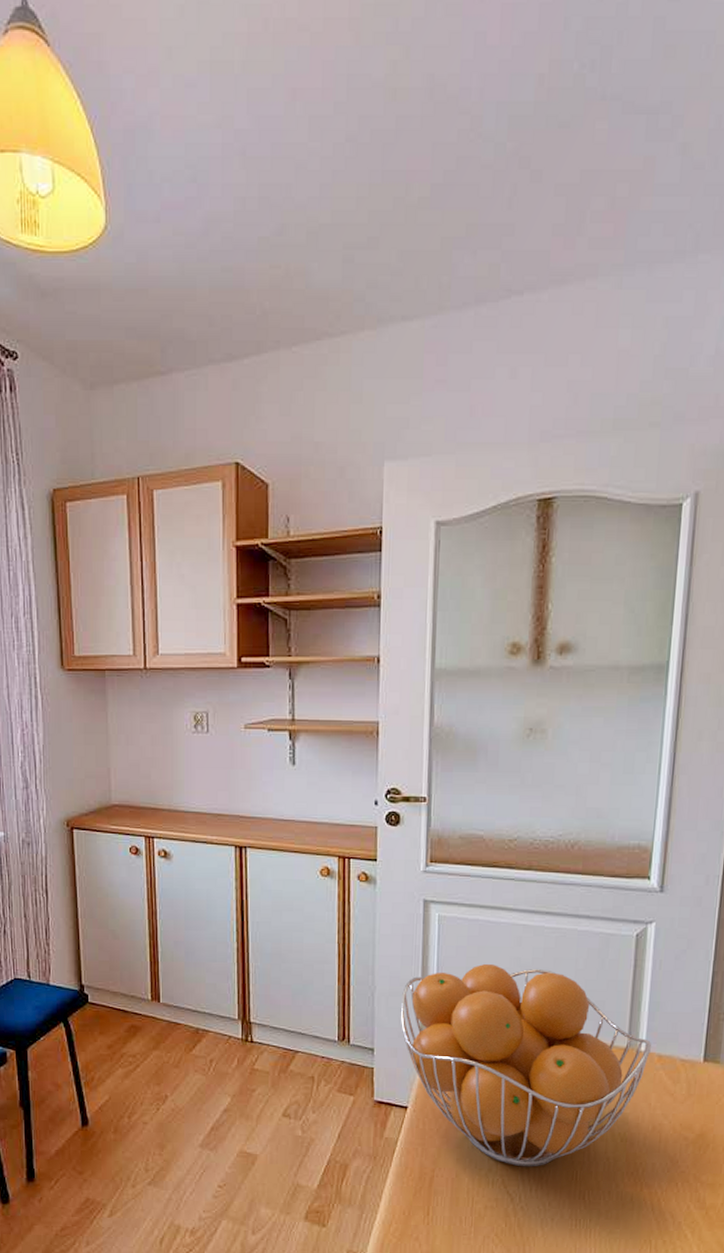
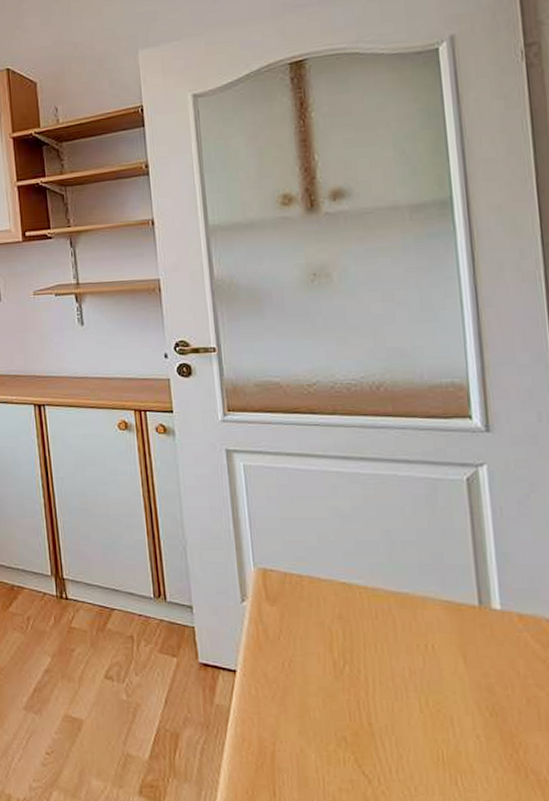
fruit basket: present [401,964,652,1167] -> none [215,515,509,744]

